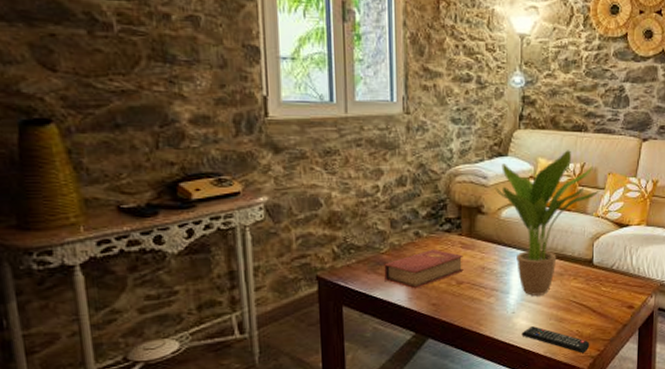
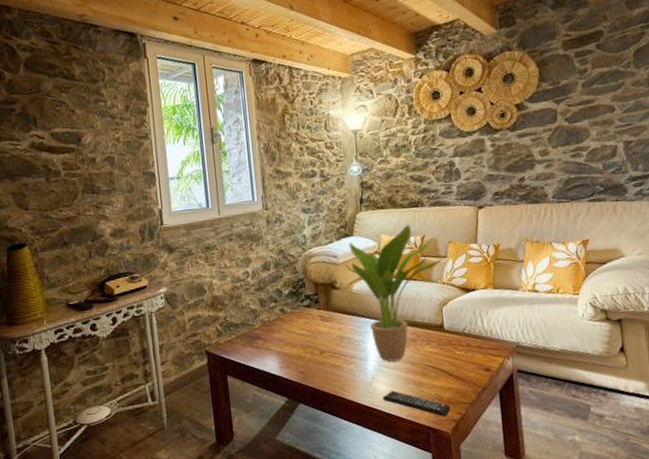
book: present [384,248,464,289] -> none [257,322,325,359]

